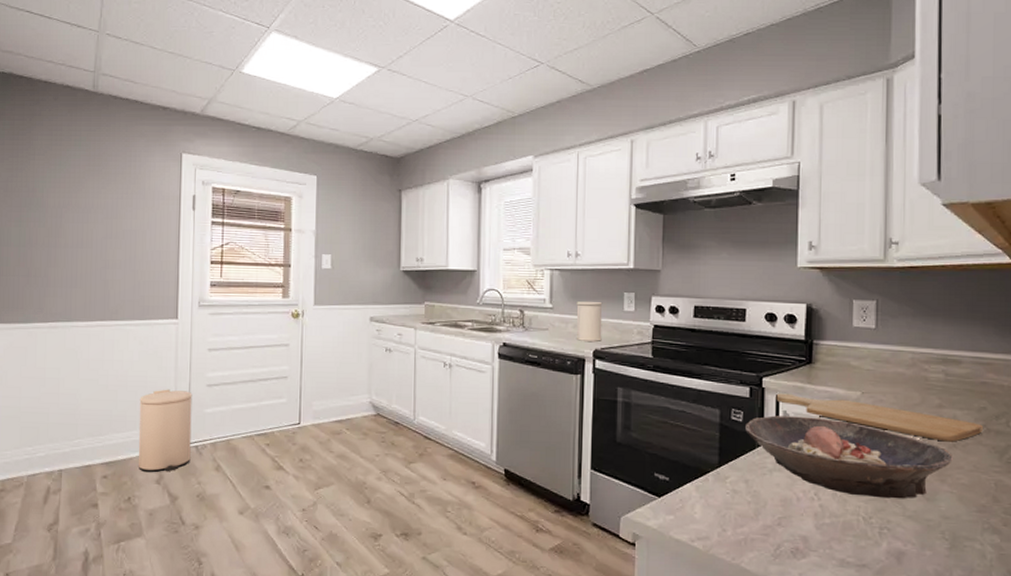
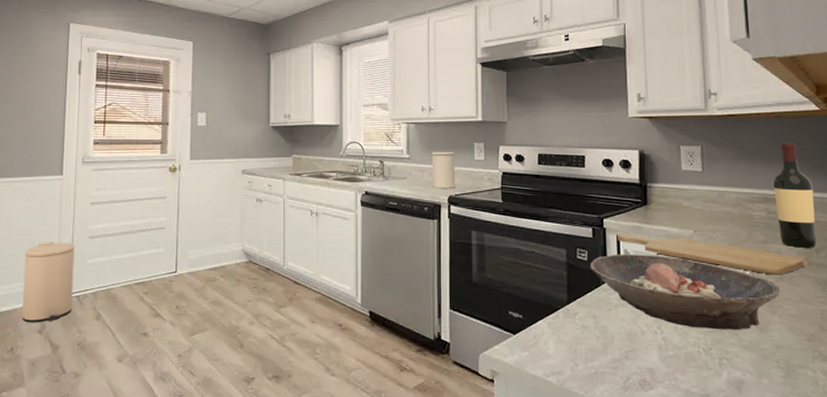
wine bottle: none [954,299,998,414] -> present [774,143,817,248]

